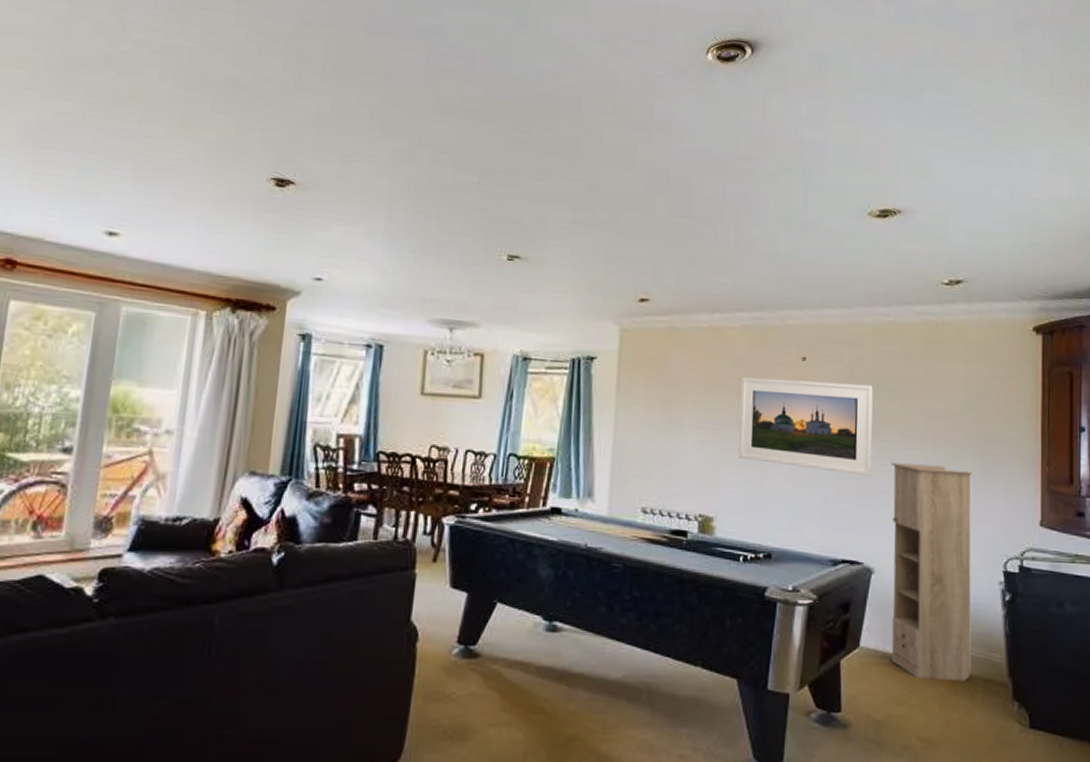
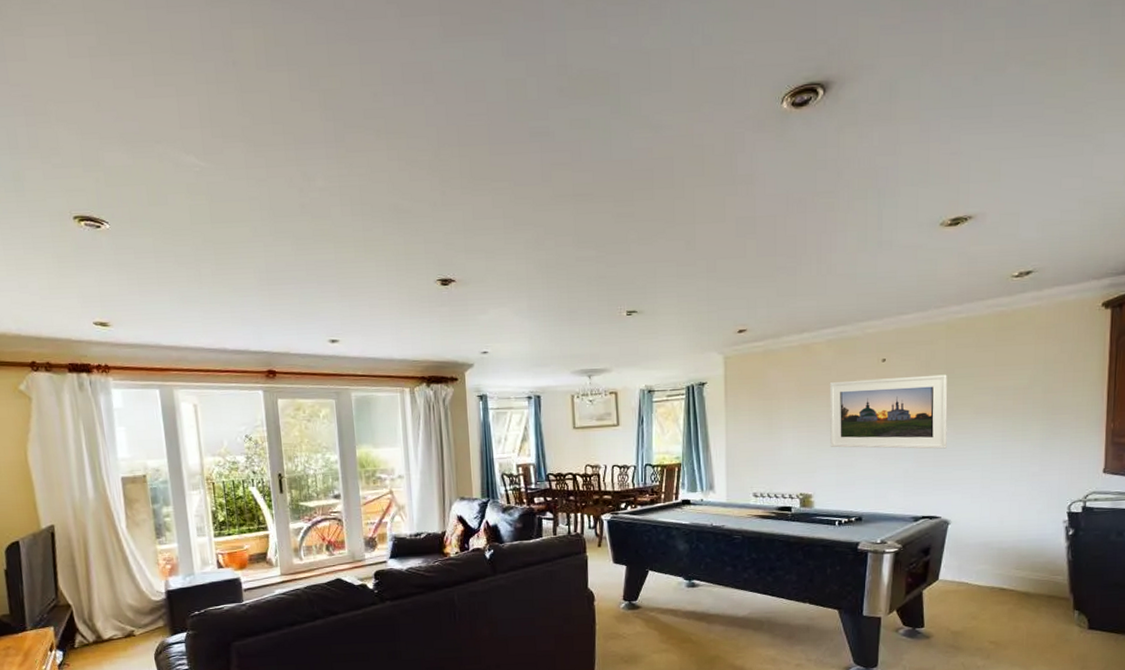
storage cabinet: present [891,462,972,682] -> none [964,433,1040,600]

